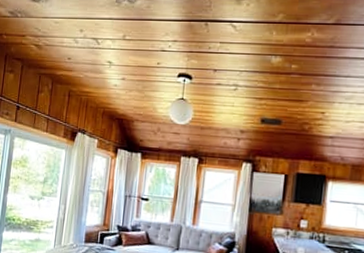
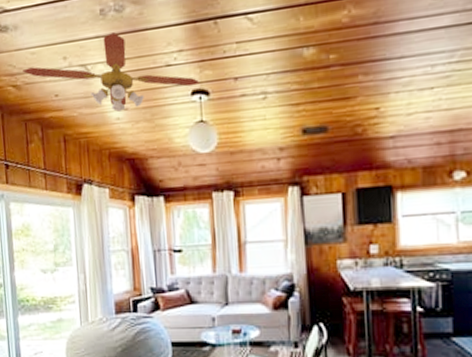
ceiling fan: none [46,18,187,80] -> present [23,32,200,112]

